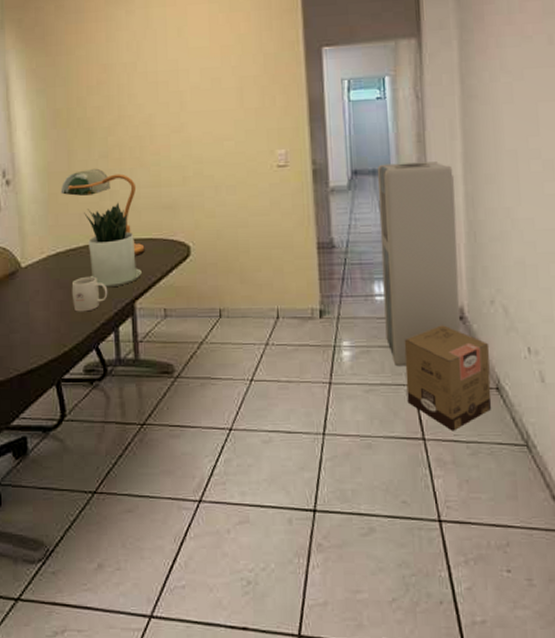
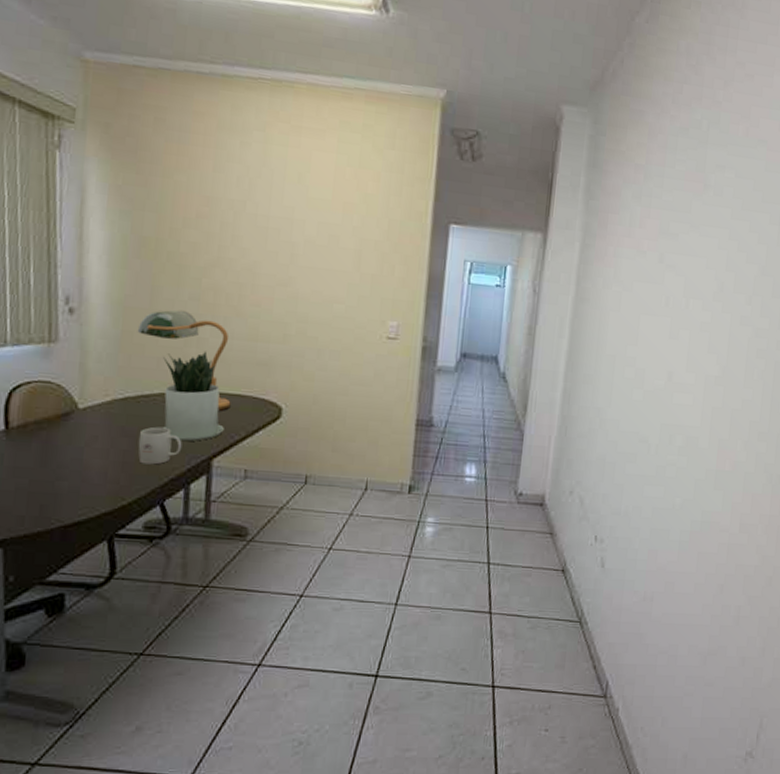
water cooler: present [377,161,460,367] -> none [470,351,557,546]
cardboard box: present [404,325,492,431] -> none [480,510,562,607]

